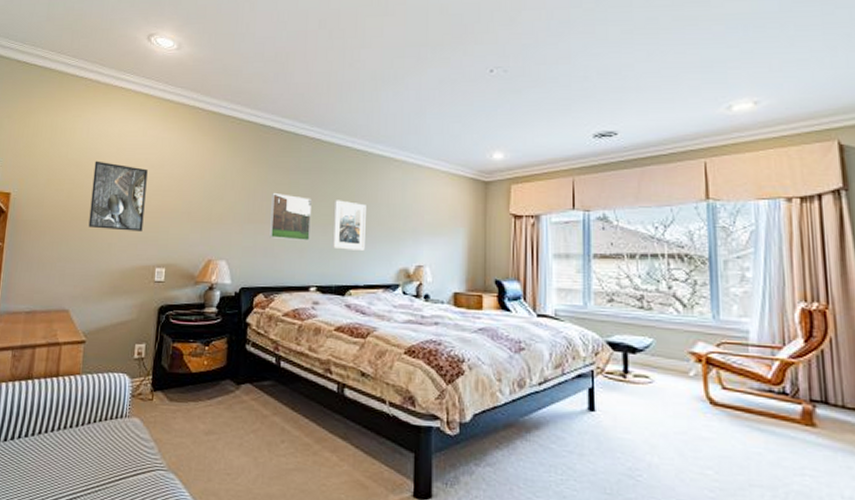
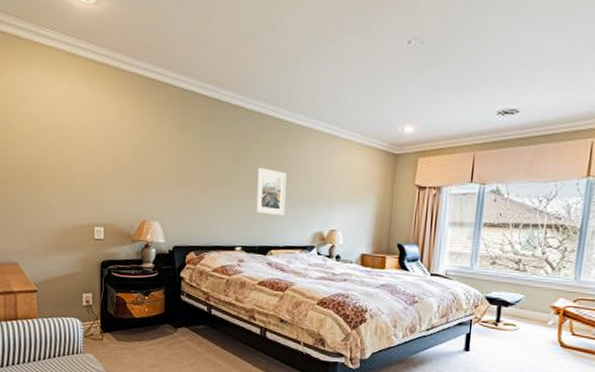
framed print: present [88,161,148,231] -> none [25,121,79,192]
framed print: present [270,192,312,242] -> none [198,158,236,206]

